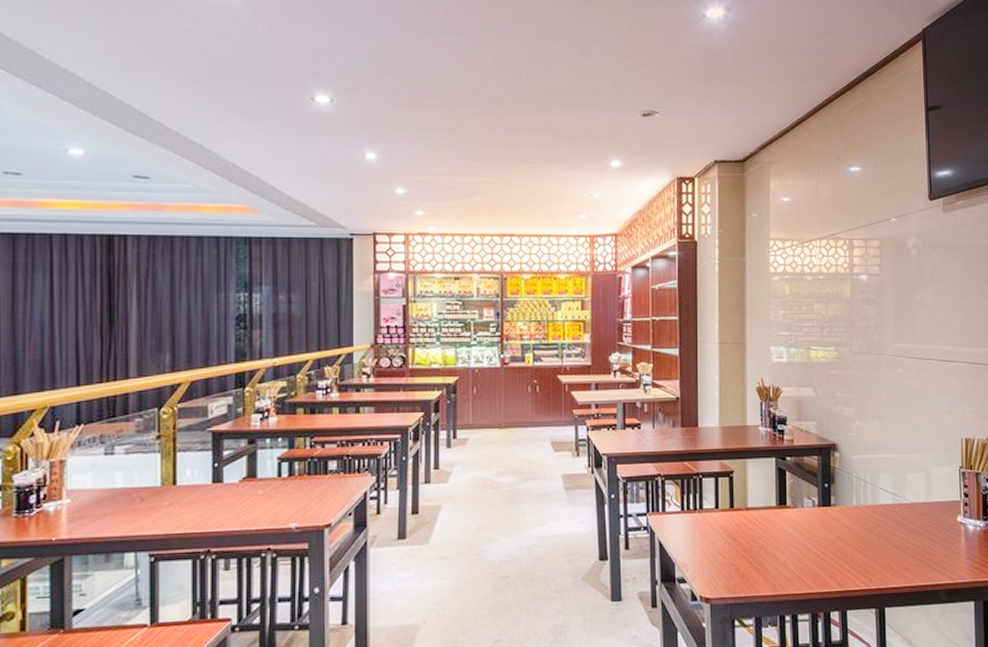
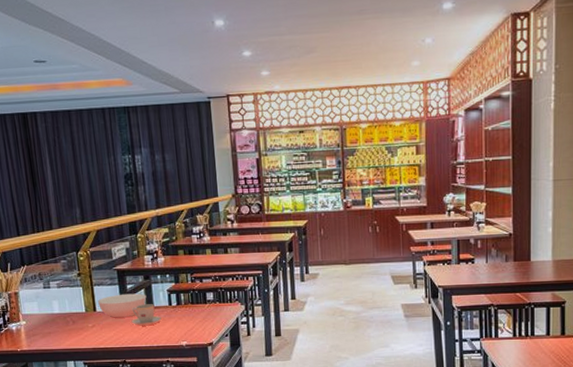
bowl: none [179,461,249,494] -> present [97,293,147,318]
teacup: none [224,475,266,504] -> present [131,304,162,326]

